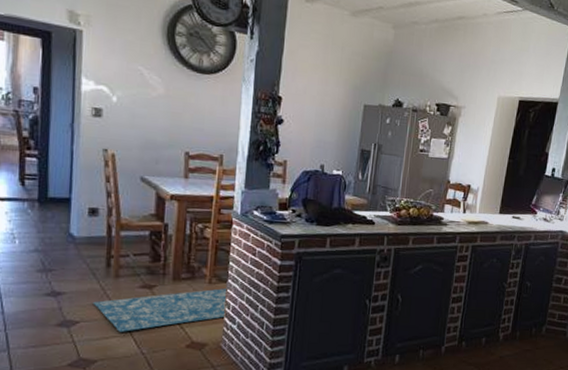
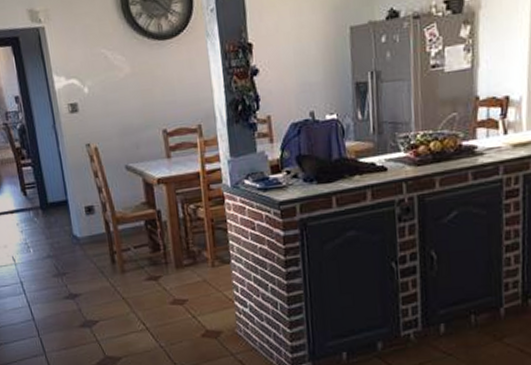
rug: present [93,287,229,332] -> none [106,268,237,327]

